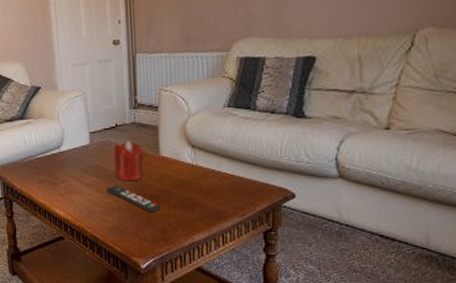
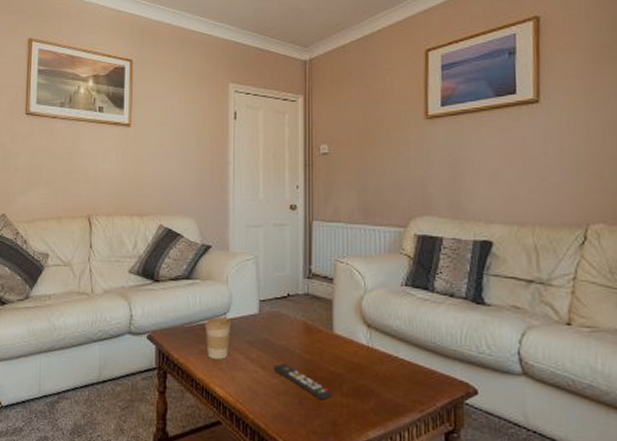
coffee cup: none [41,149,66,186] -> present [204,316,232,359]
candle: present [113,141,144,182] -> none [283,313,317,361]

